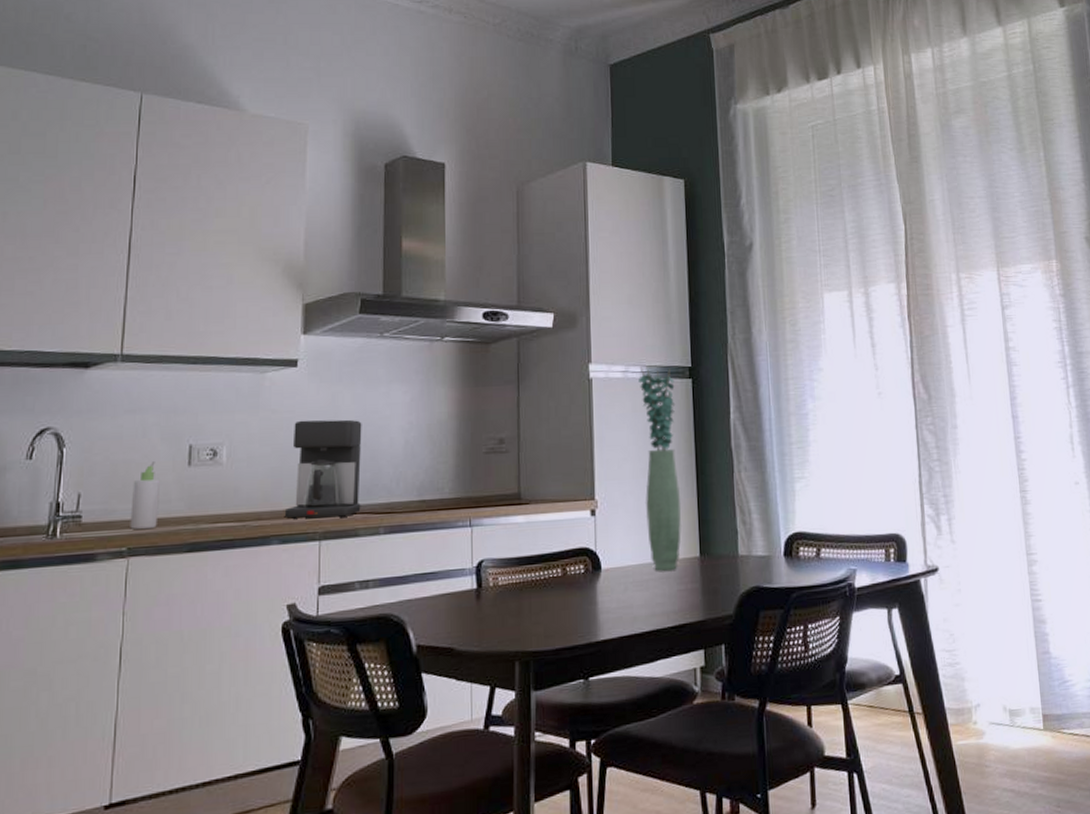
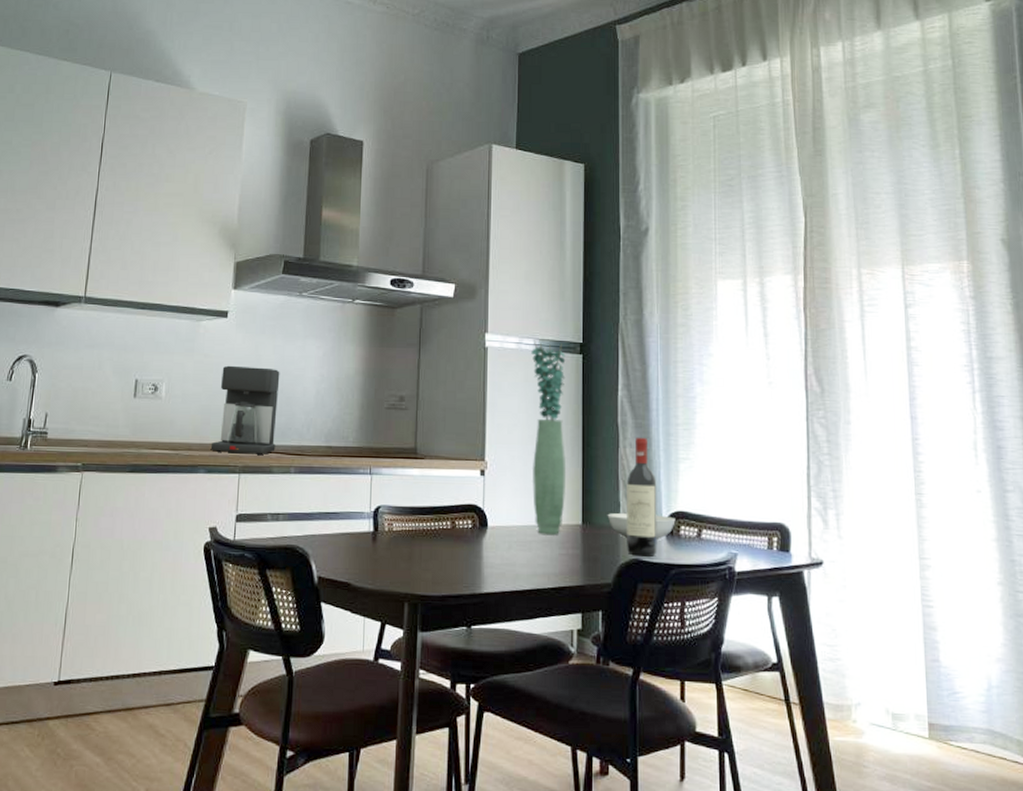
bottle: present [130,462,161,530] -> none [85,391,112,450]
bowl: none [725,538,794,566] -> present [607,513,676,540]
wine bottle: none [743,460,778,583] -> present [627,438,657,557]

